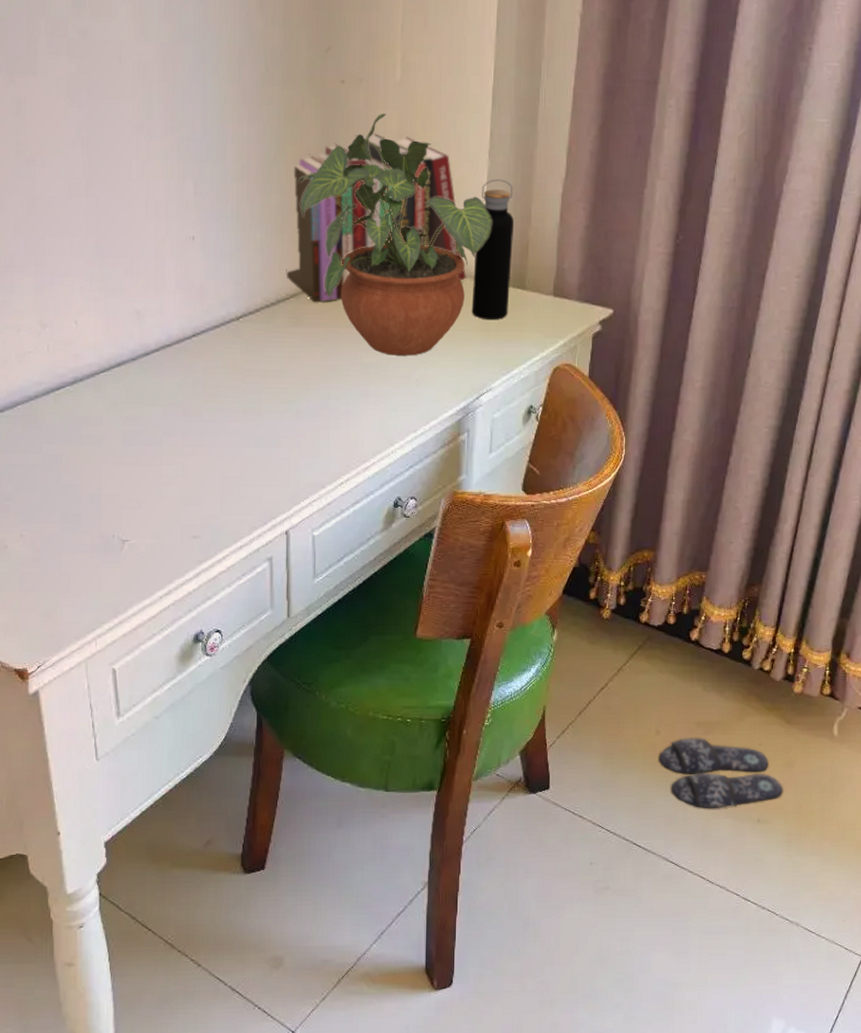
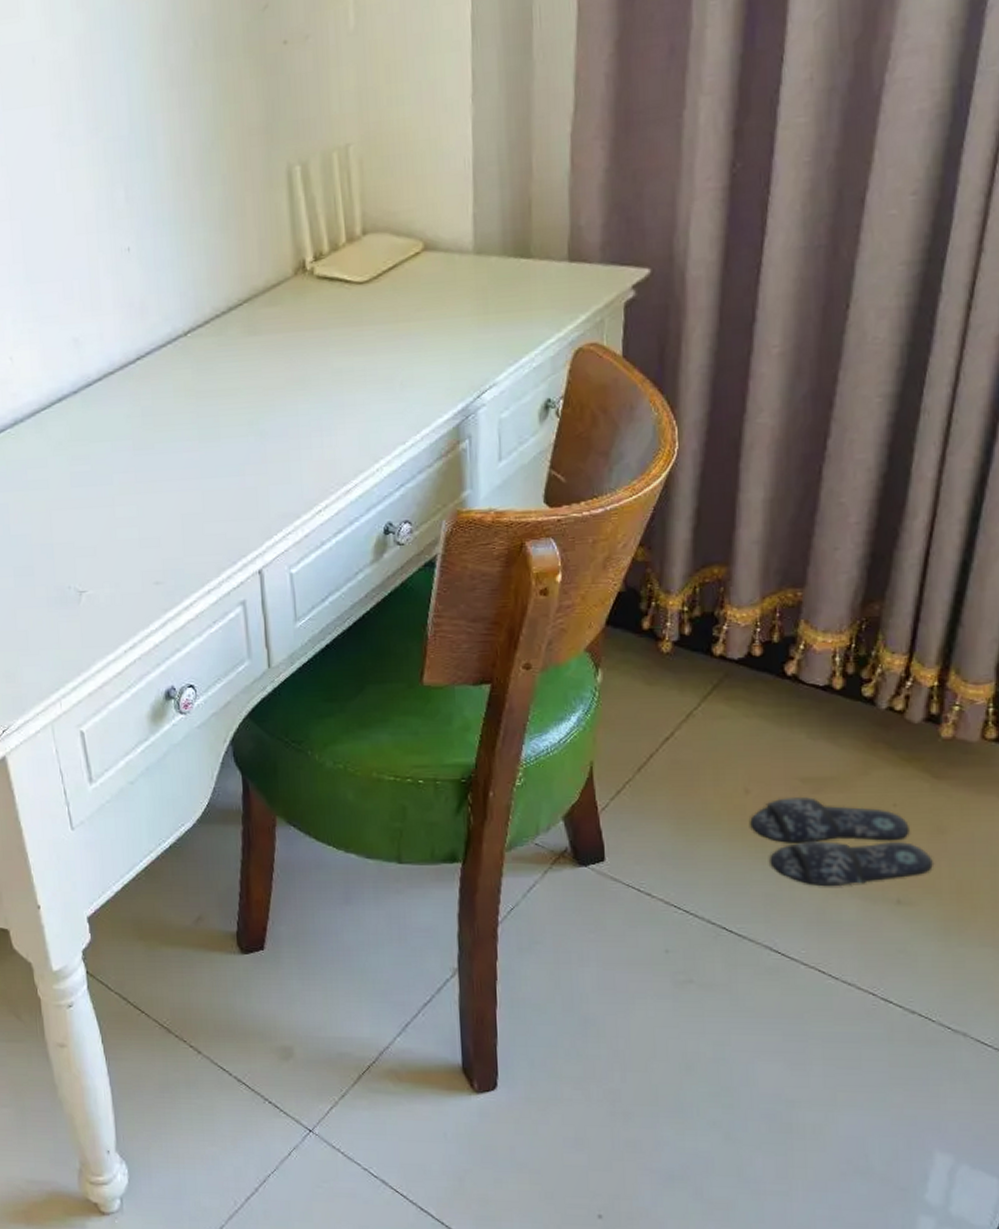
books: present [286,133,466,302] -> none [235,94,454,304]
potted plant: present [298,113,492,356] -> none [242,70,483,357]
water bottle: present [471,178,515,319] -> none [462,127,511,301]

